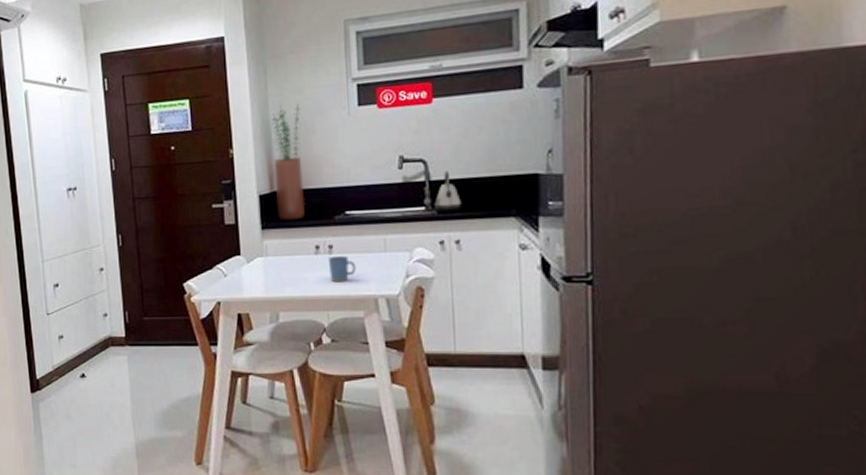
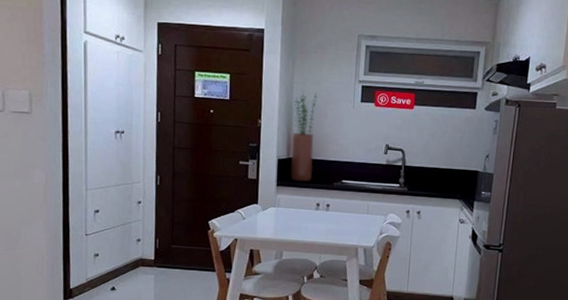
mug: present [328,256,356,281] -> none [324,213,345,233]
kettle: present [434,170,463,213] -> none [406,160,426,191]

